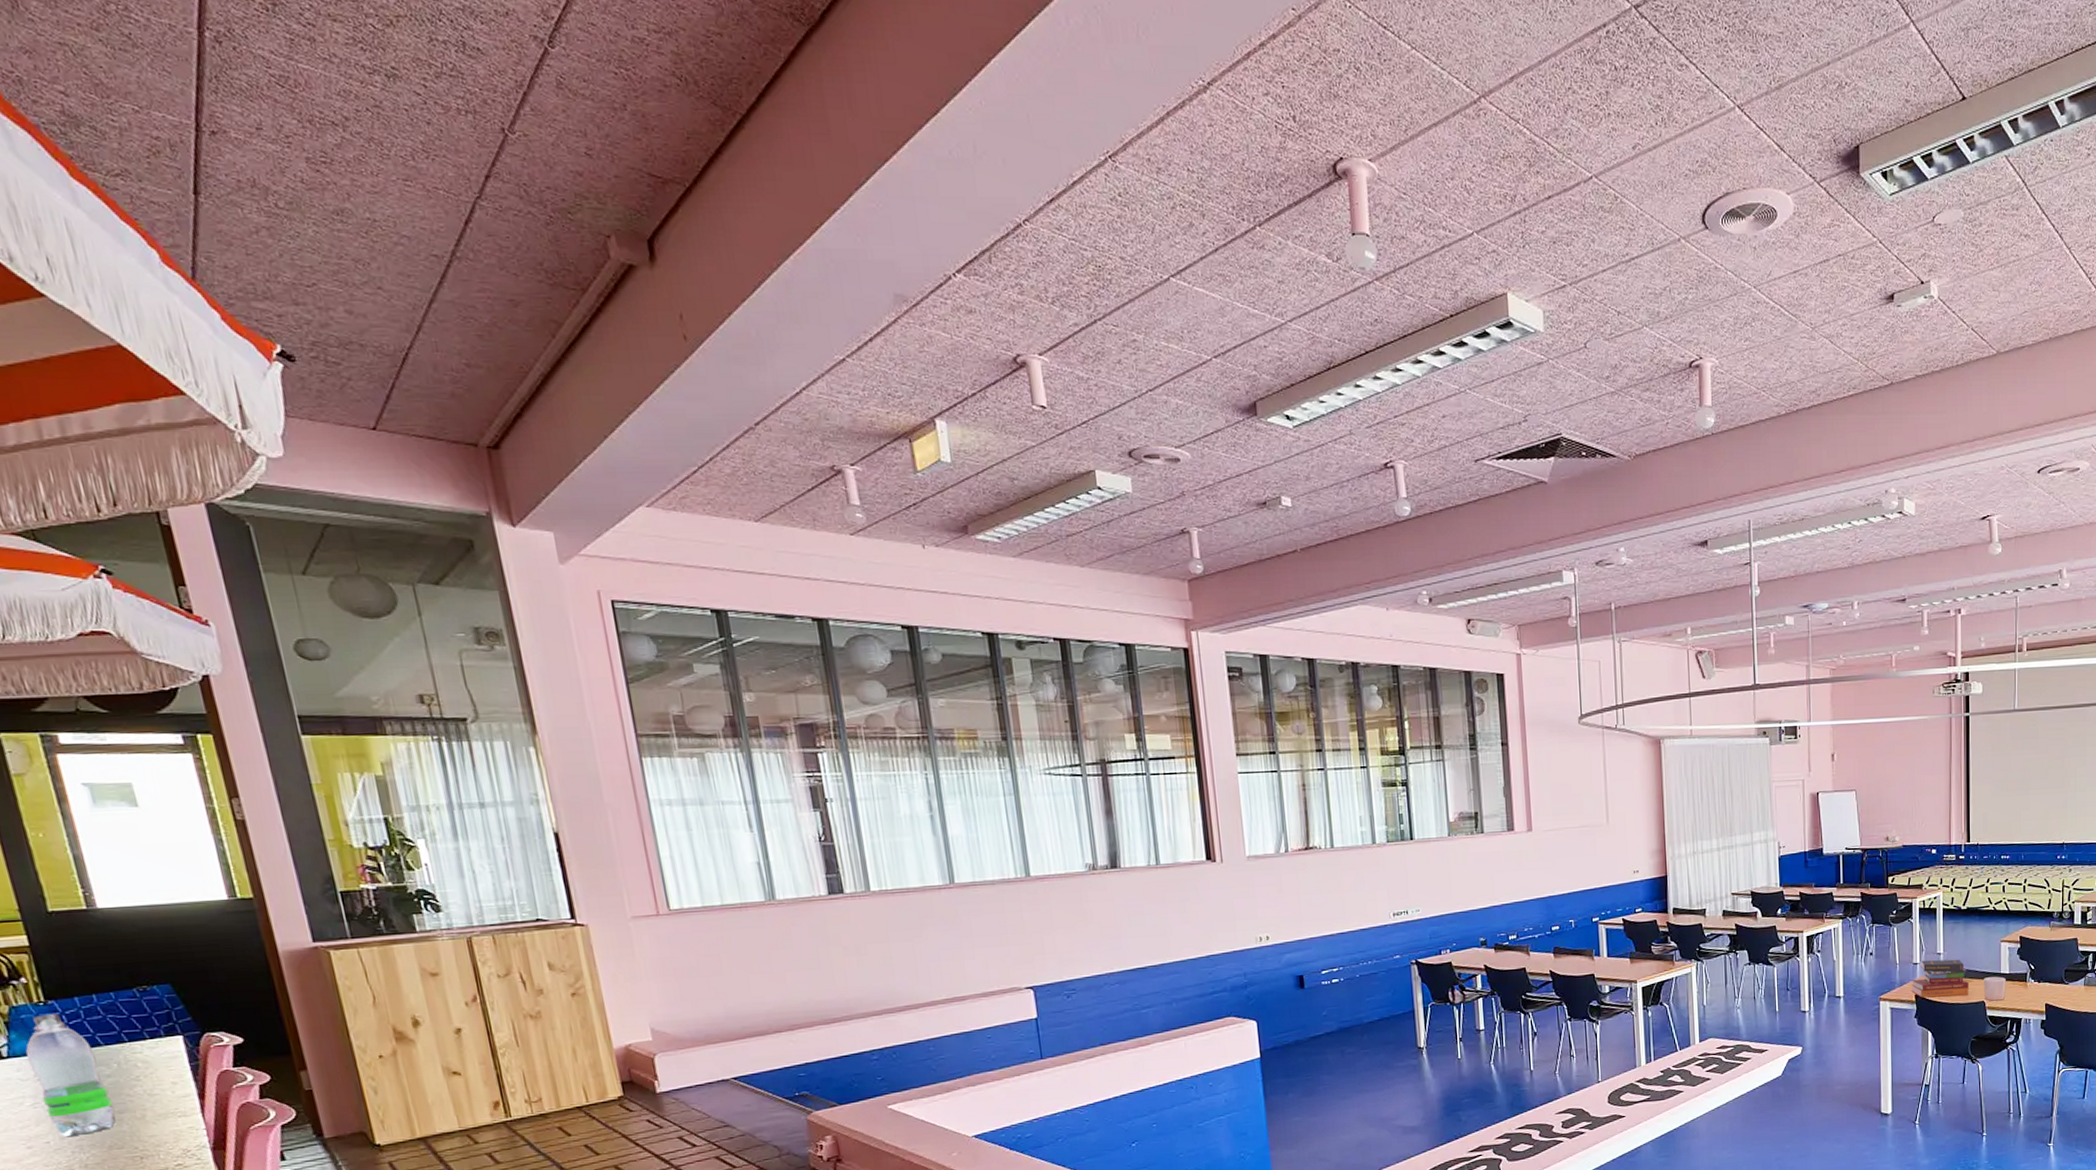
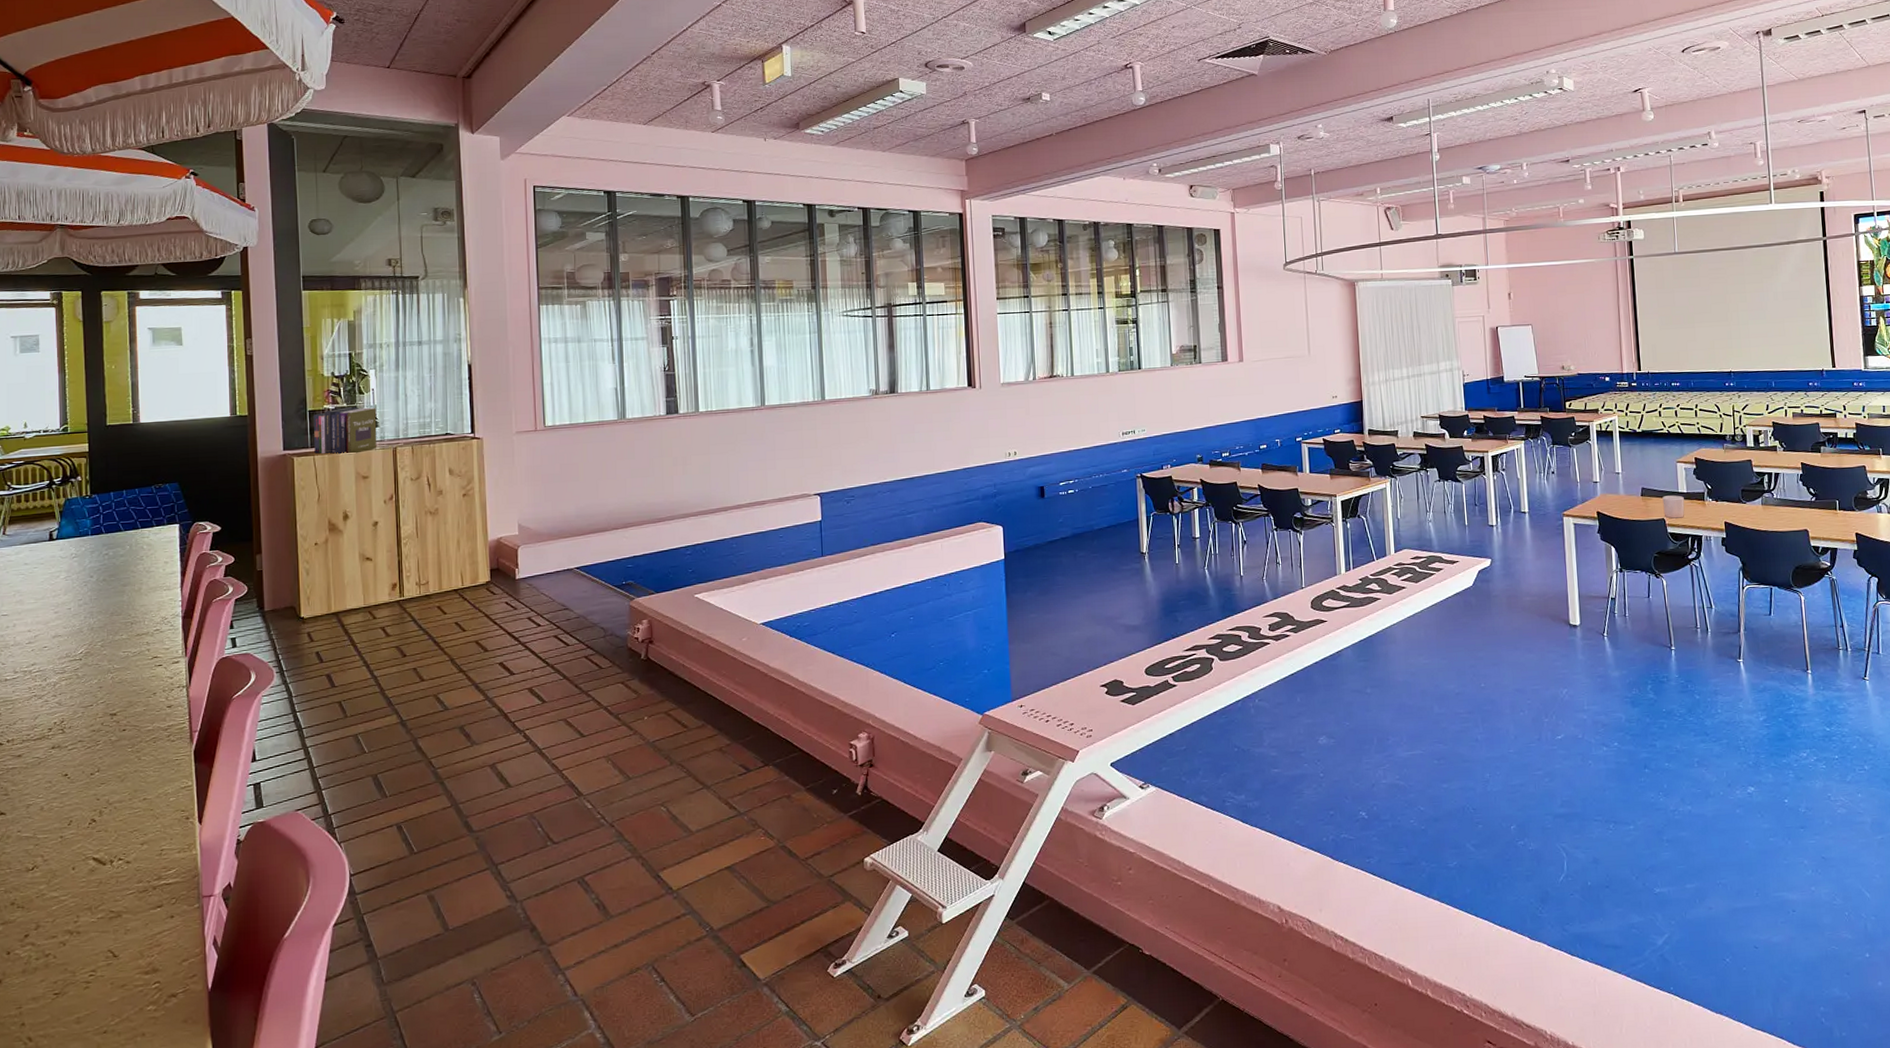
bottle: present [25,1013,116,1136] -> none [69,504,121,604]
books: none [348,886,443,947] -> present [314,407,377,455]
books: present [1912,959,1969,998] -> none [1593,478,1649,515]

